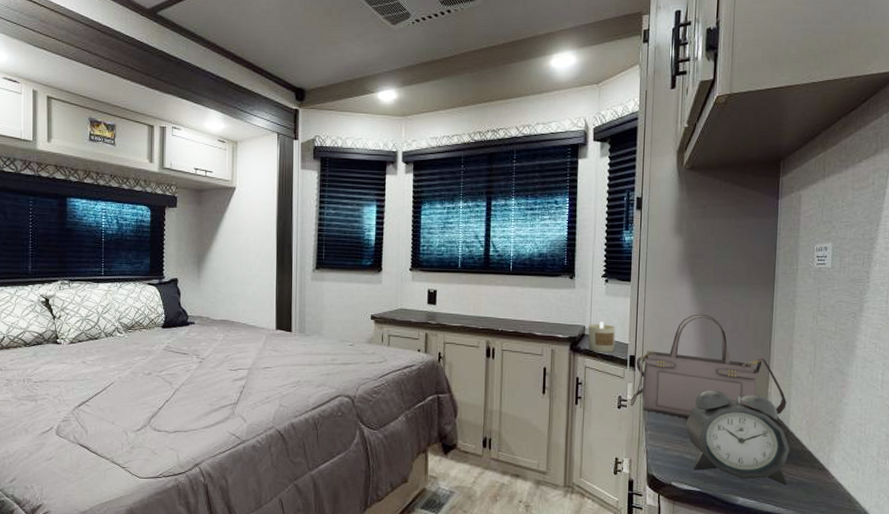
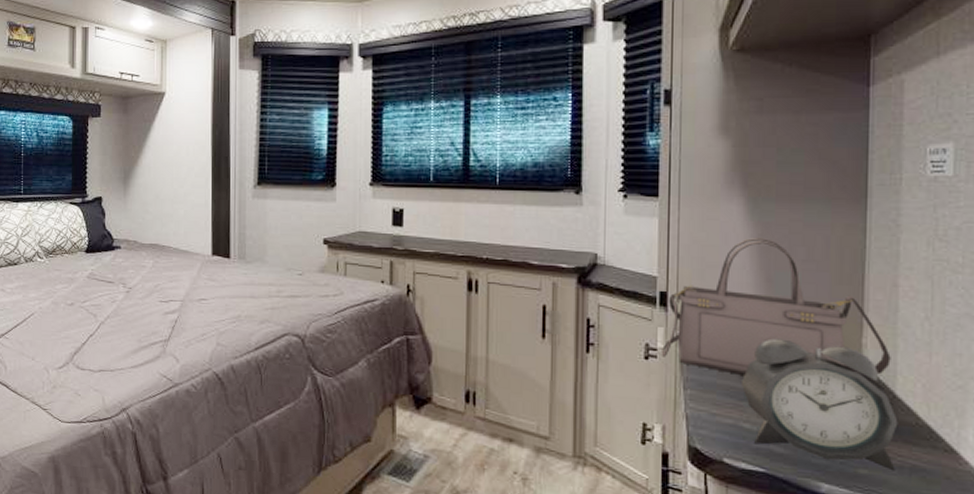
candle: present [588,322,616,352] -> none [601,248,639,287]

